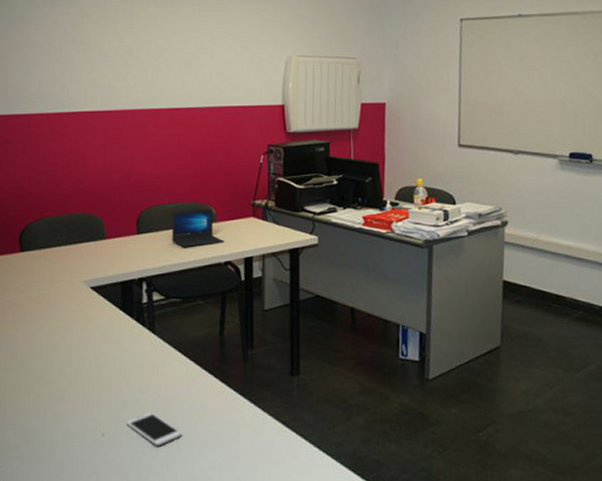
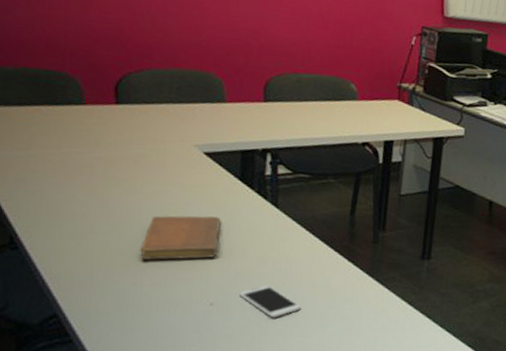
notebook: none [42,346,107,393] -> present [139,215,221,260]
laptop: present [172,208,225,247] -> none [304,82,364,123]

